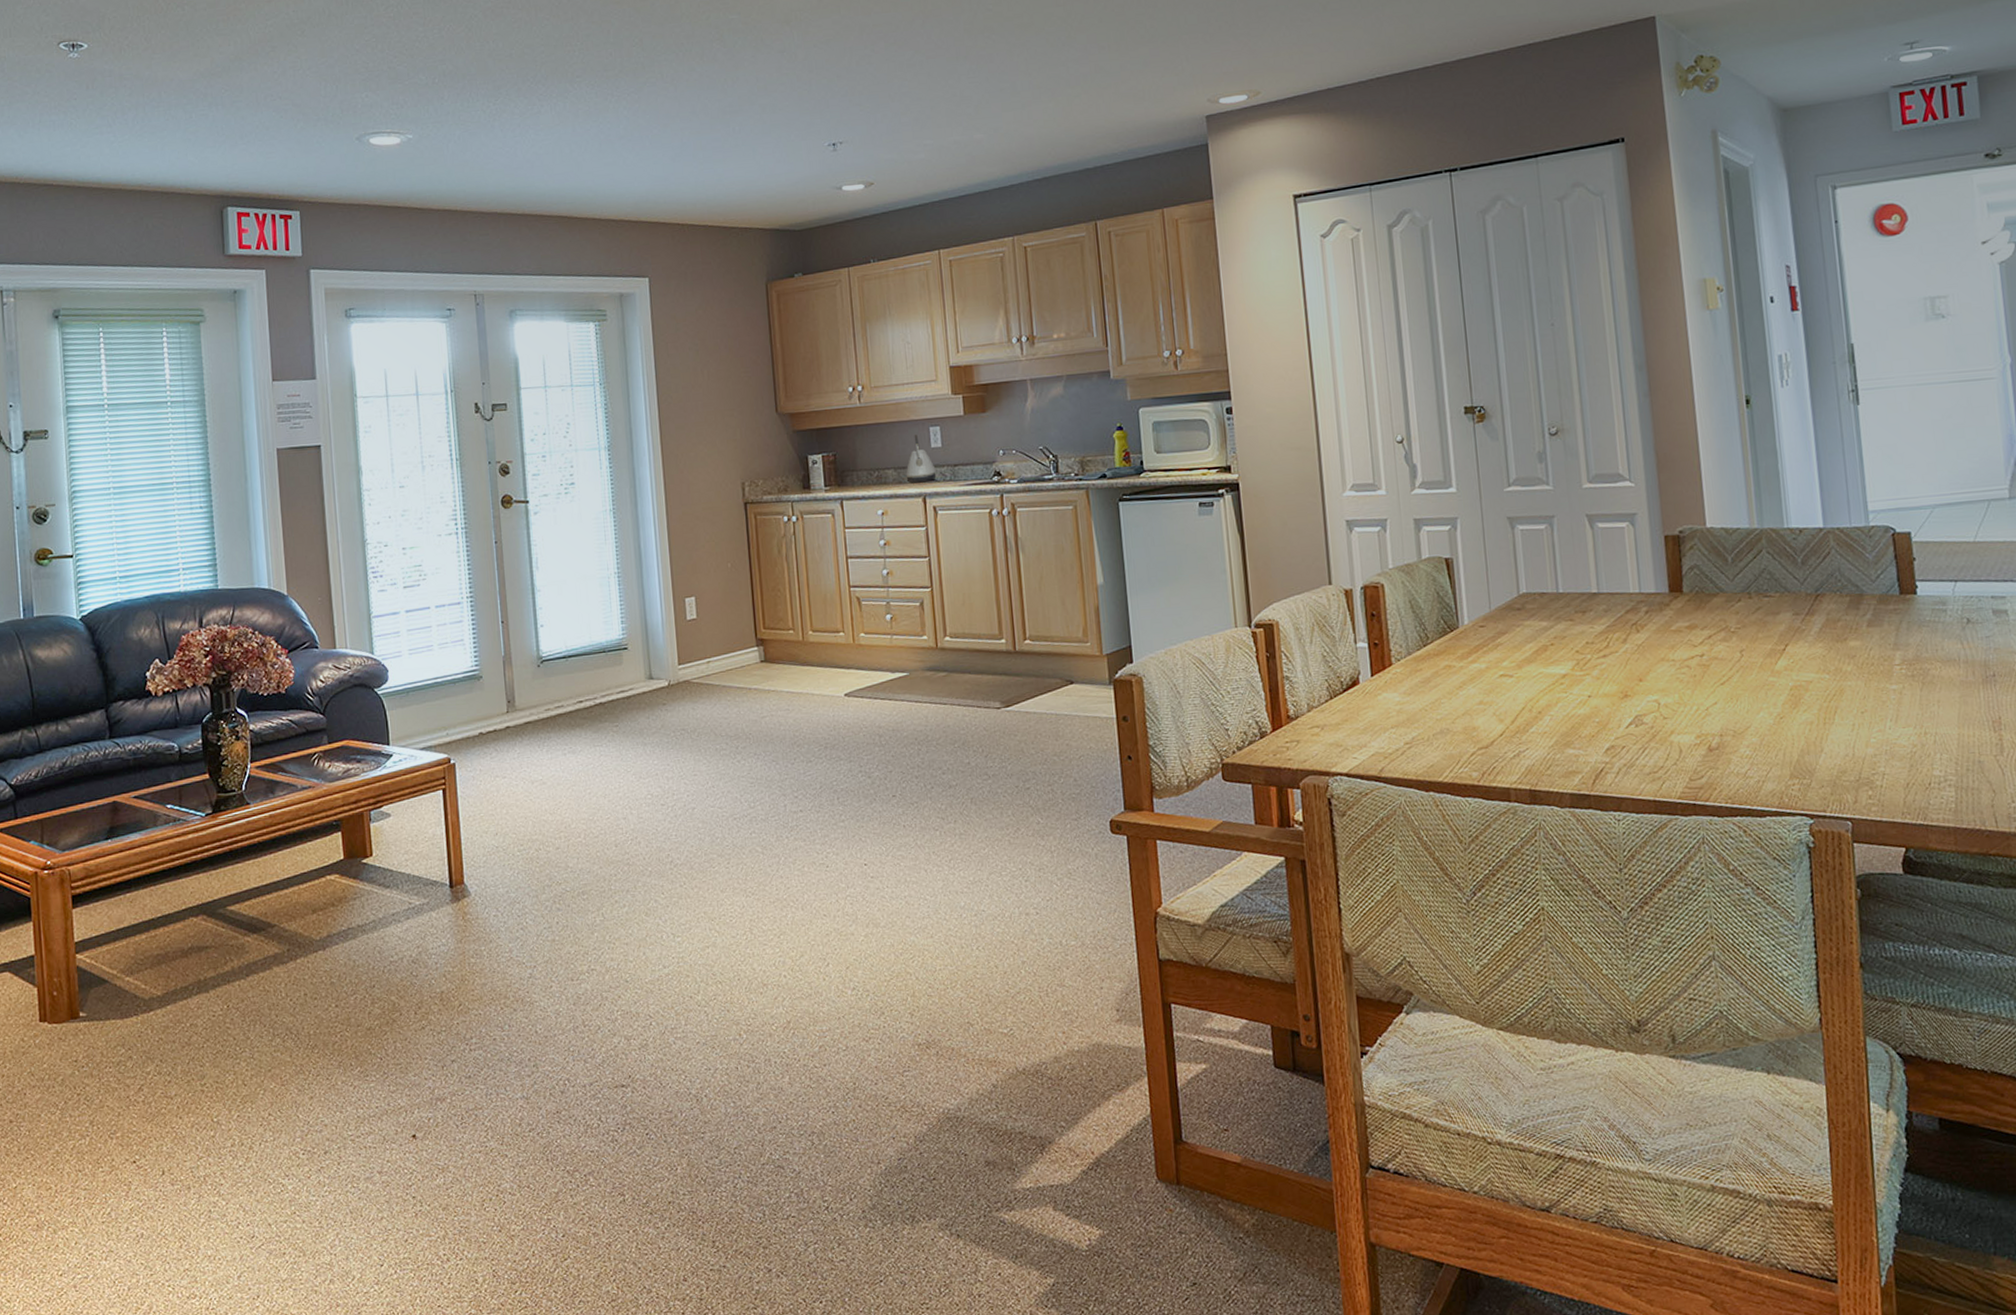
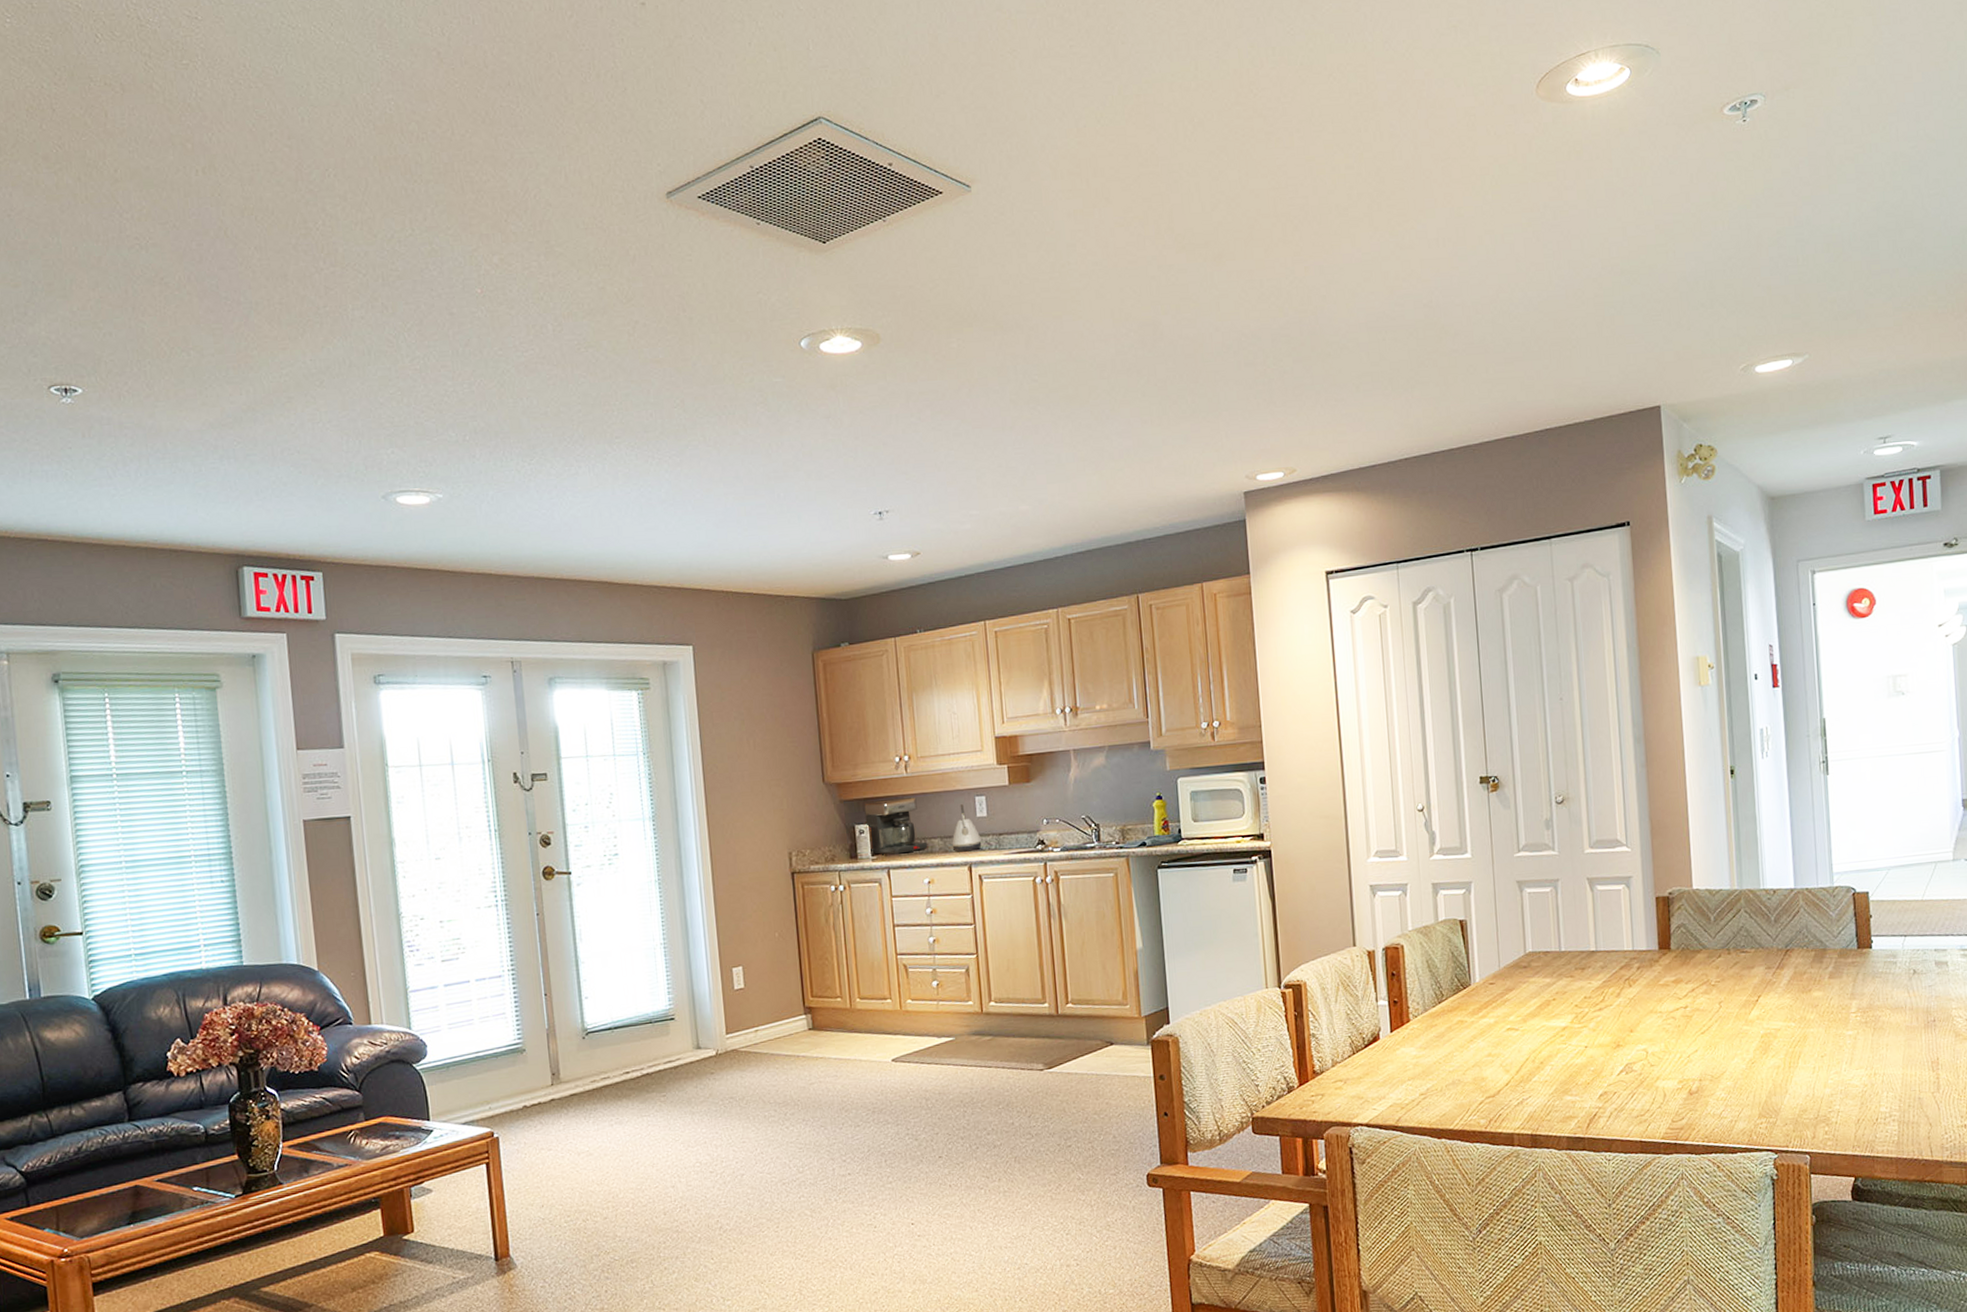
coffee maker: none [817,427,882,486] -> present [864,796,928,855]

